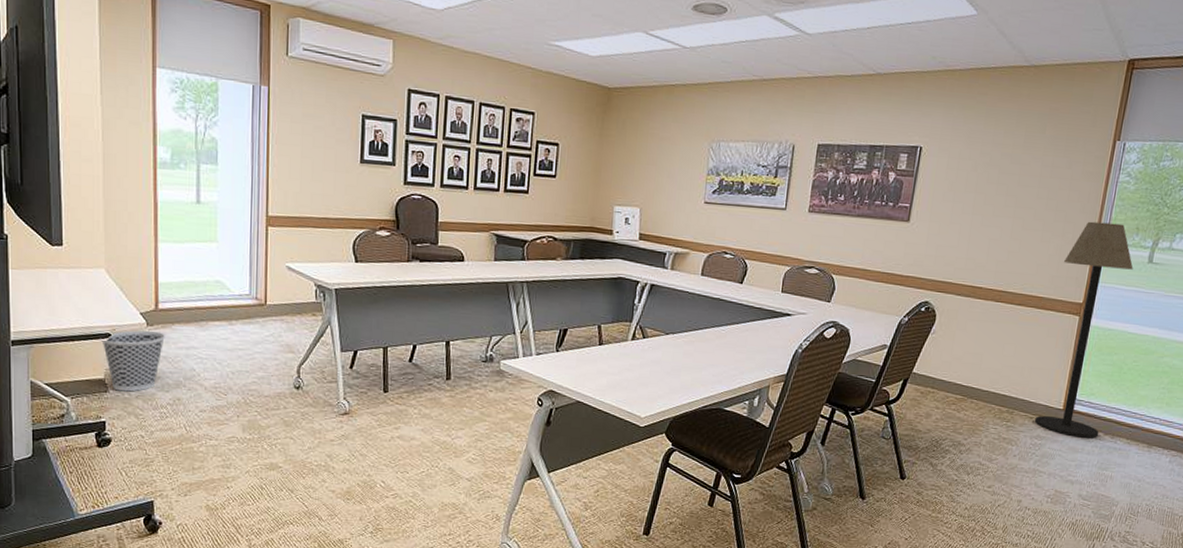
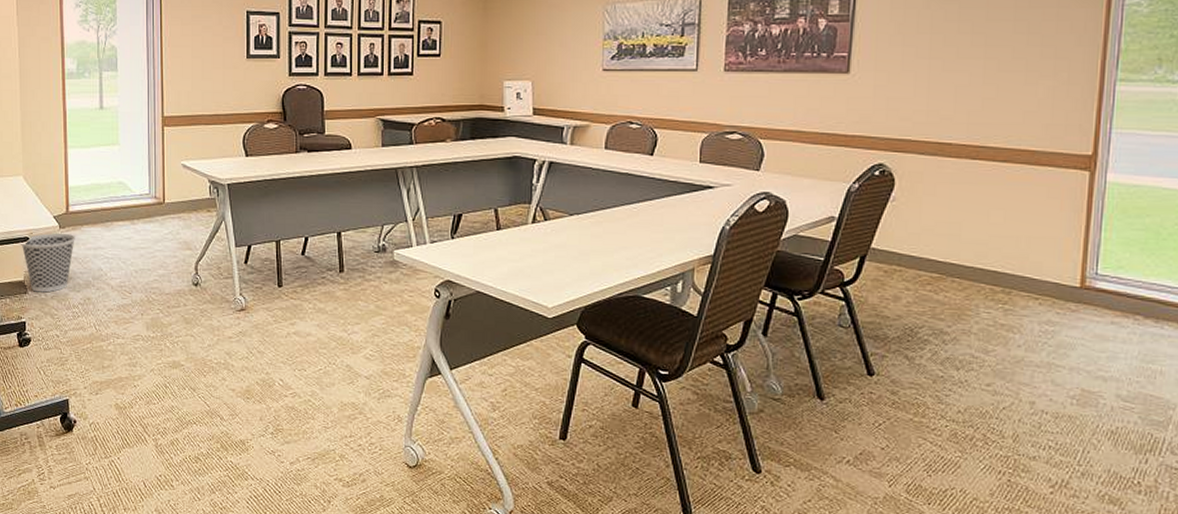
floor lamp: present [1035,221,1133,438] -> none [1043,55,1160,323]

